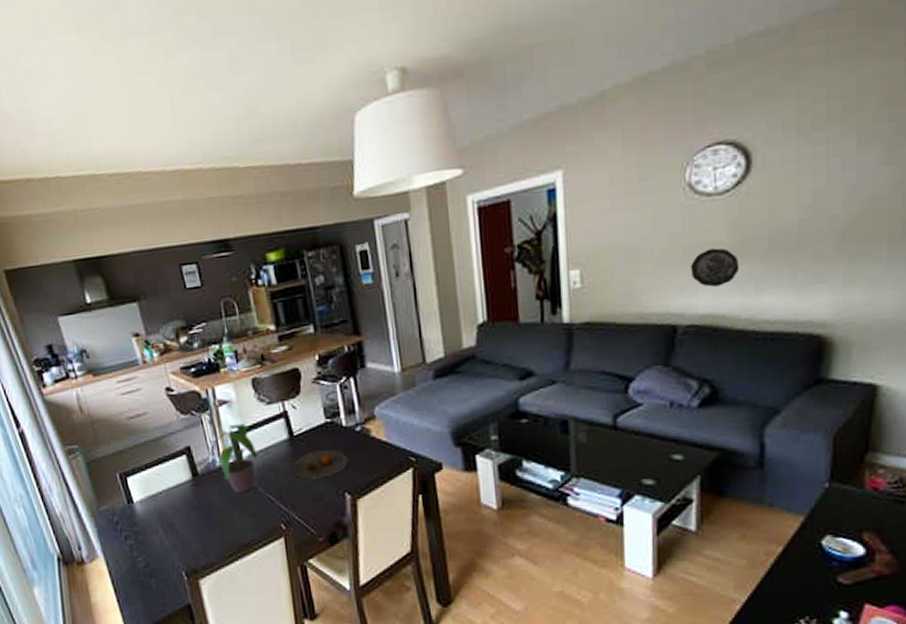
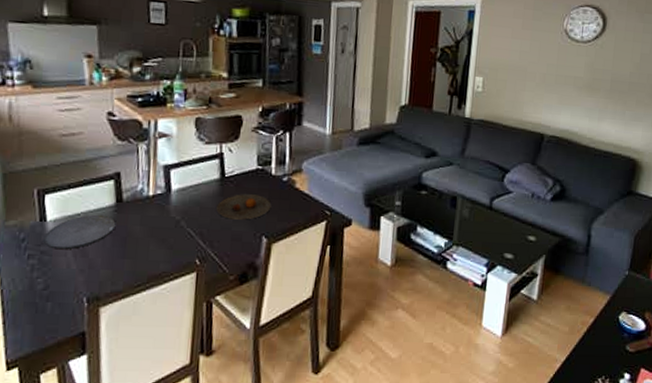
plate: none [134,490,197,529] -> present [43,214,116,250]
potted plant: present [210,423,258,493] -> none [138,157,187,225]
decorative plate: present [690,248,740,287] -> none [558,81,591,110]

